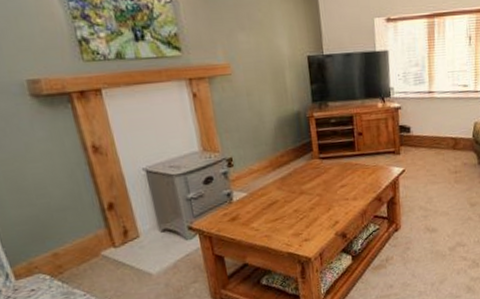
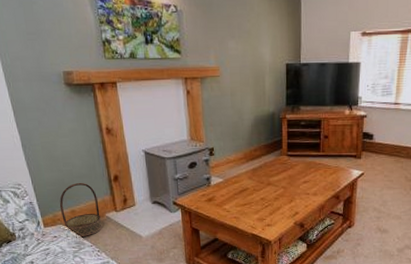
basket: none [35,216,98,288] -> present [59,182,103,238]

